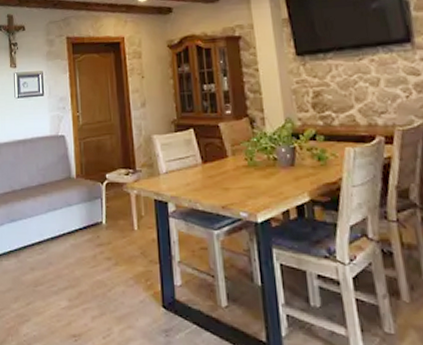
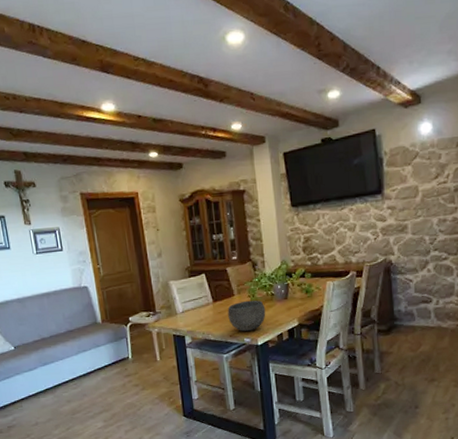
bowl: none [219,164,267,202] -> present [227,300,266,331]

